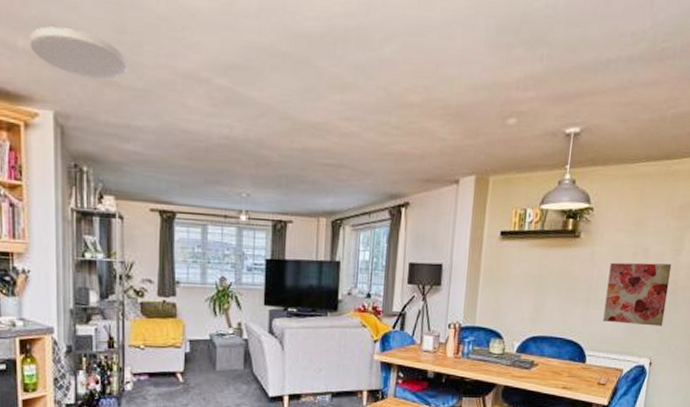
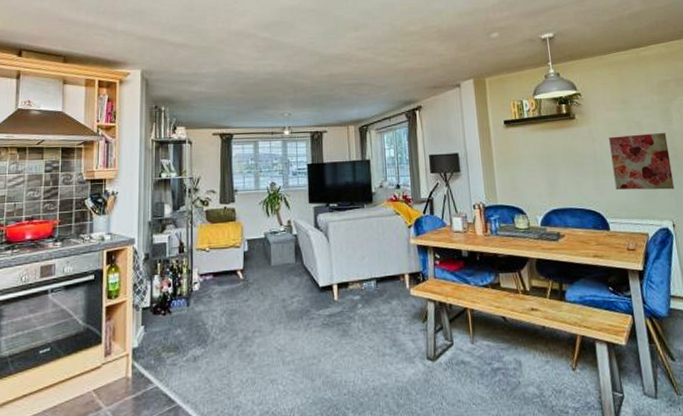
ceiling light: present [29,26,127,80] -> none [126,13,195,44]

